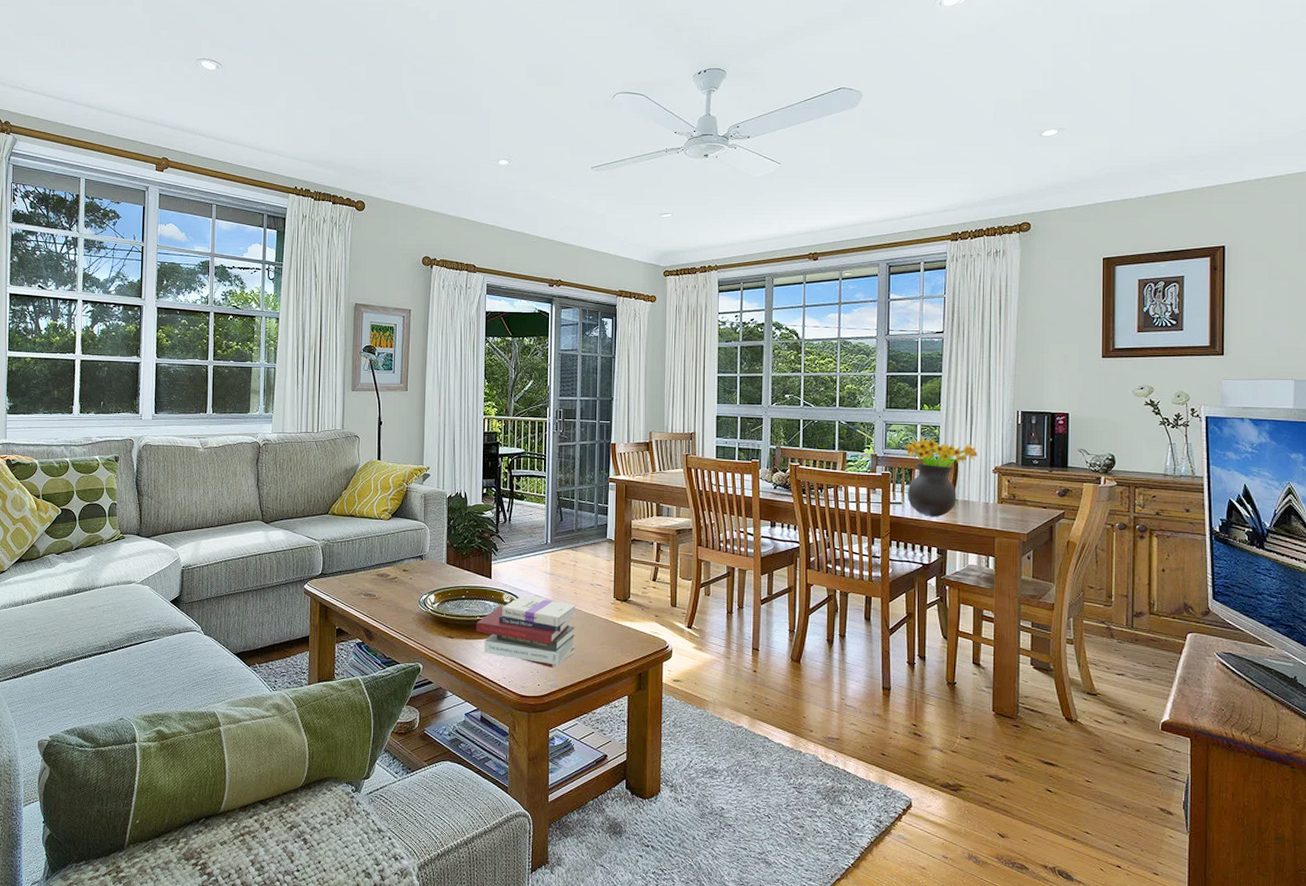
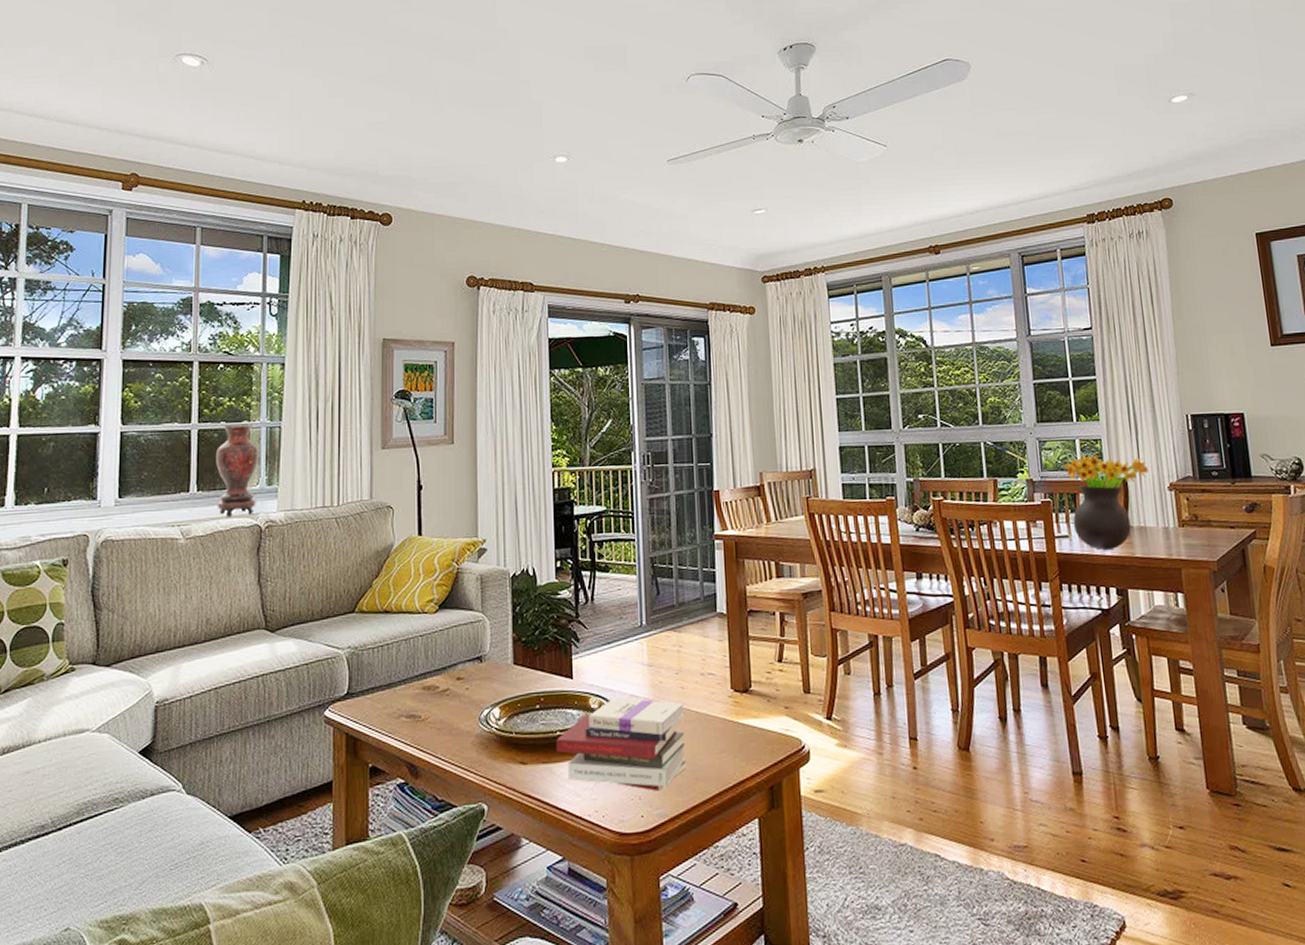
vase: none [226,364,259,434] -> present [216,425,260,516]

